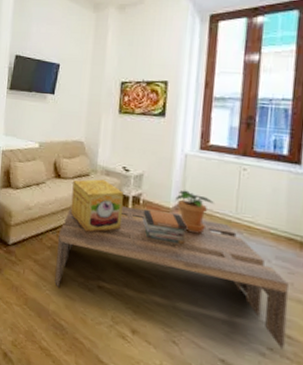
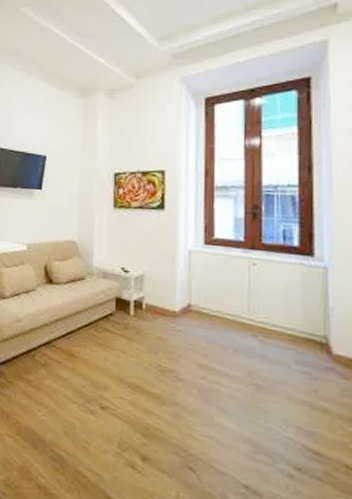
coffee table: present [54,206,289,350] -> none [51,313,313,469]
decorative box: present [70,179,124,233] -> none [65,282,124,346]
book stack: present [142,209,188,246] -> none [146,314,197,354]
potted plant: present [175,190,214,233] -> none [181,290,224,339]

